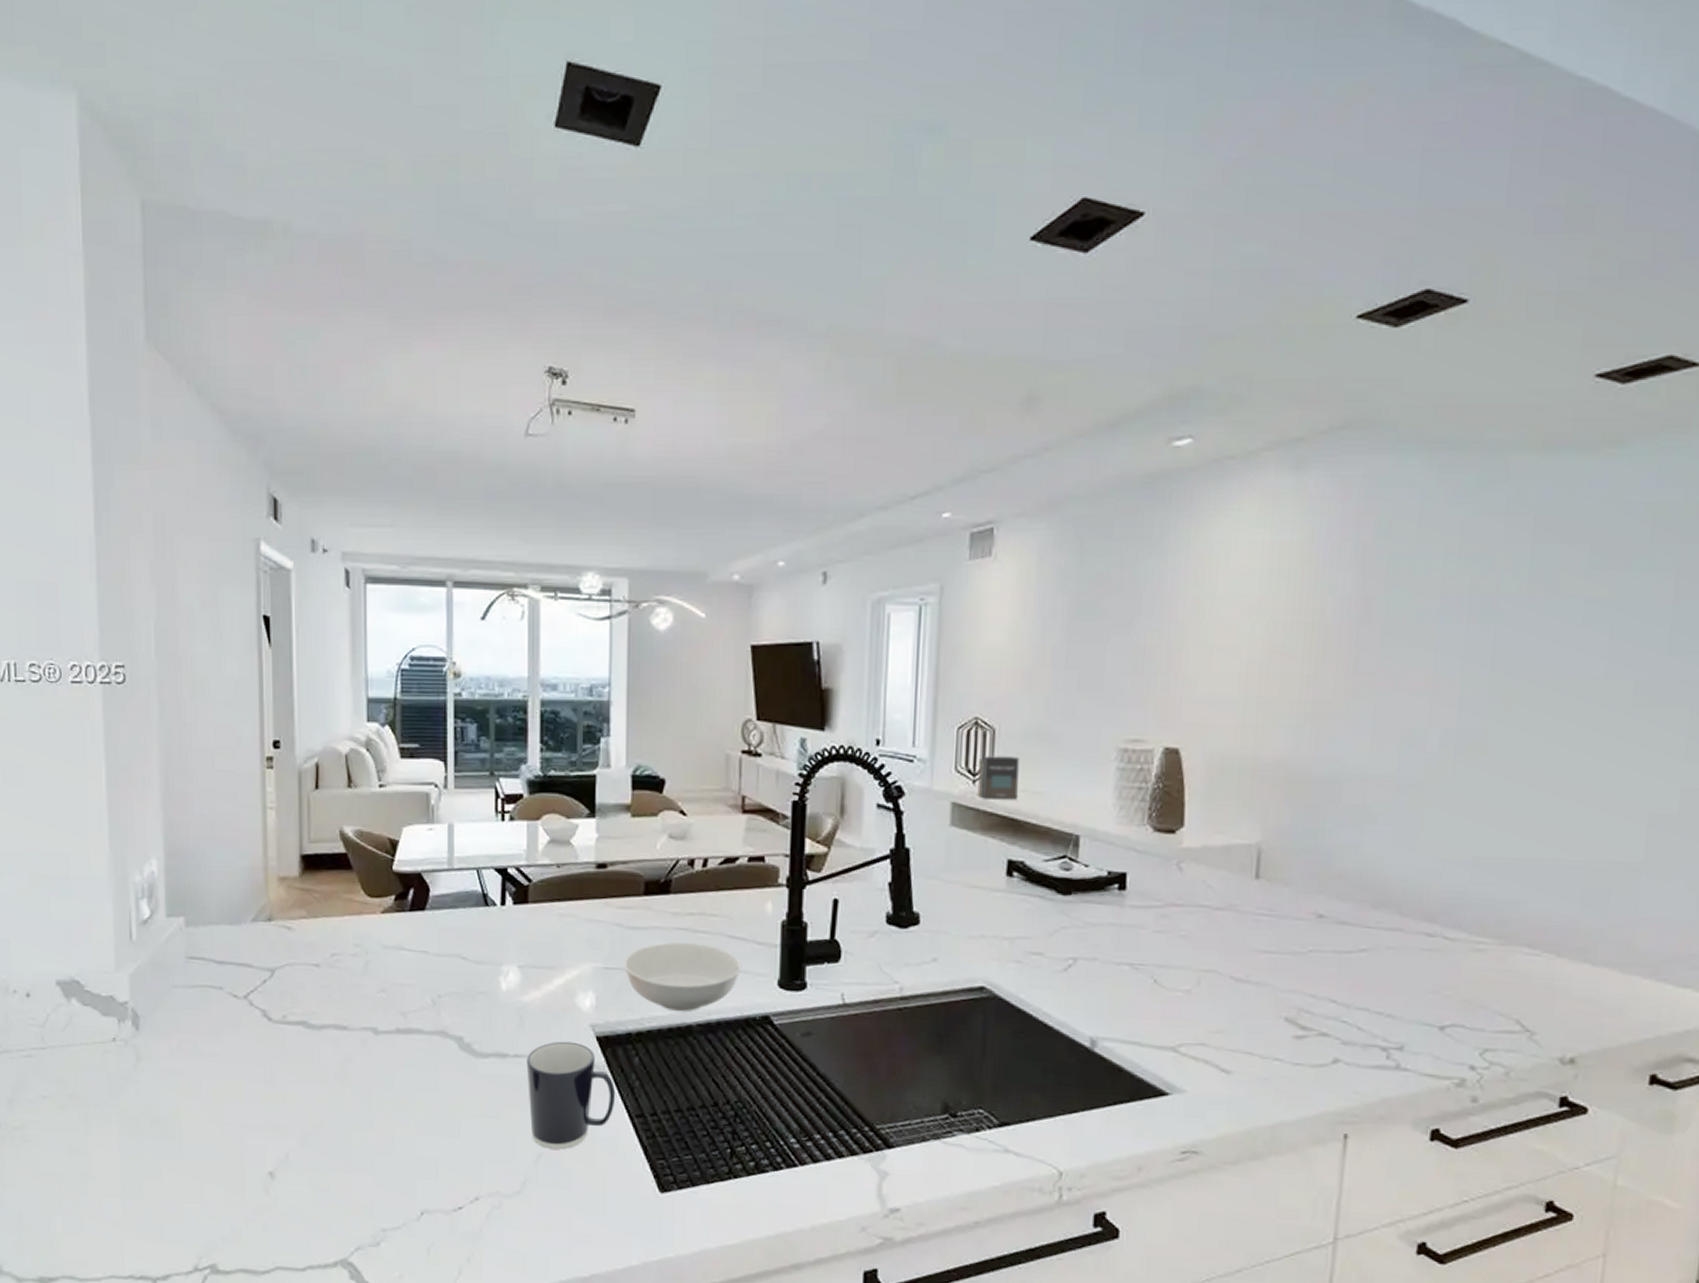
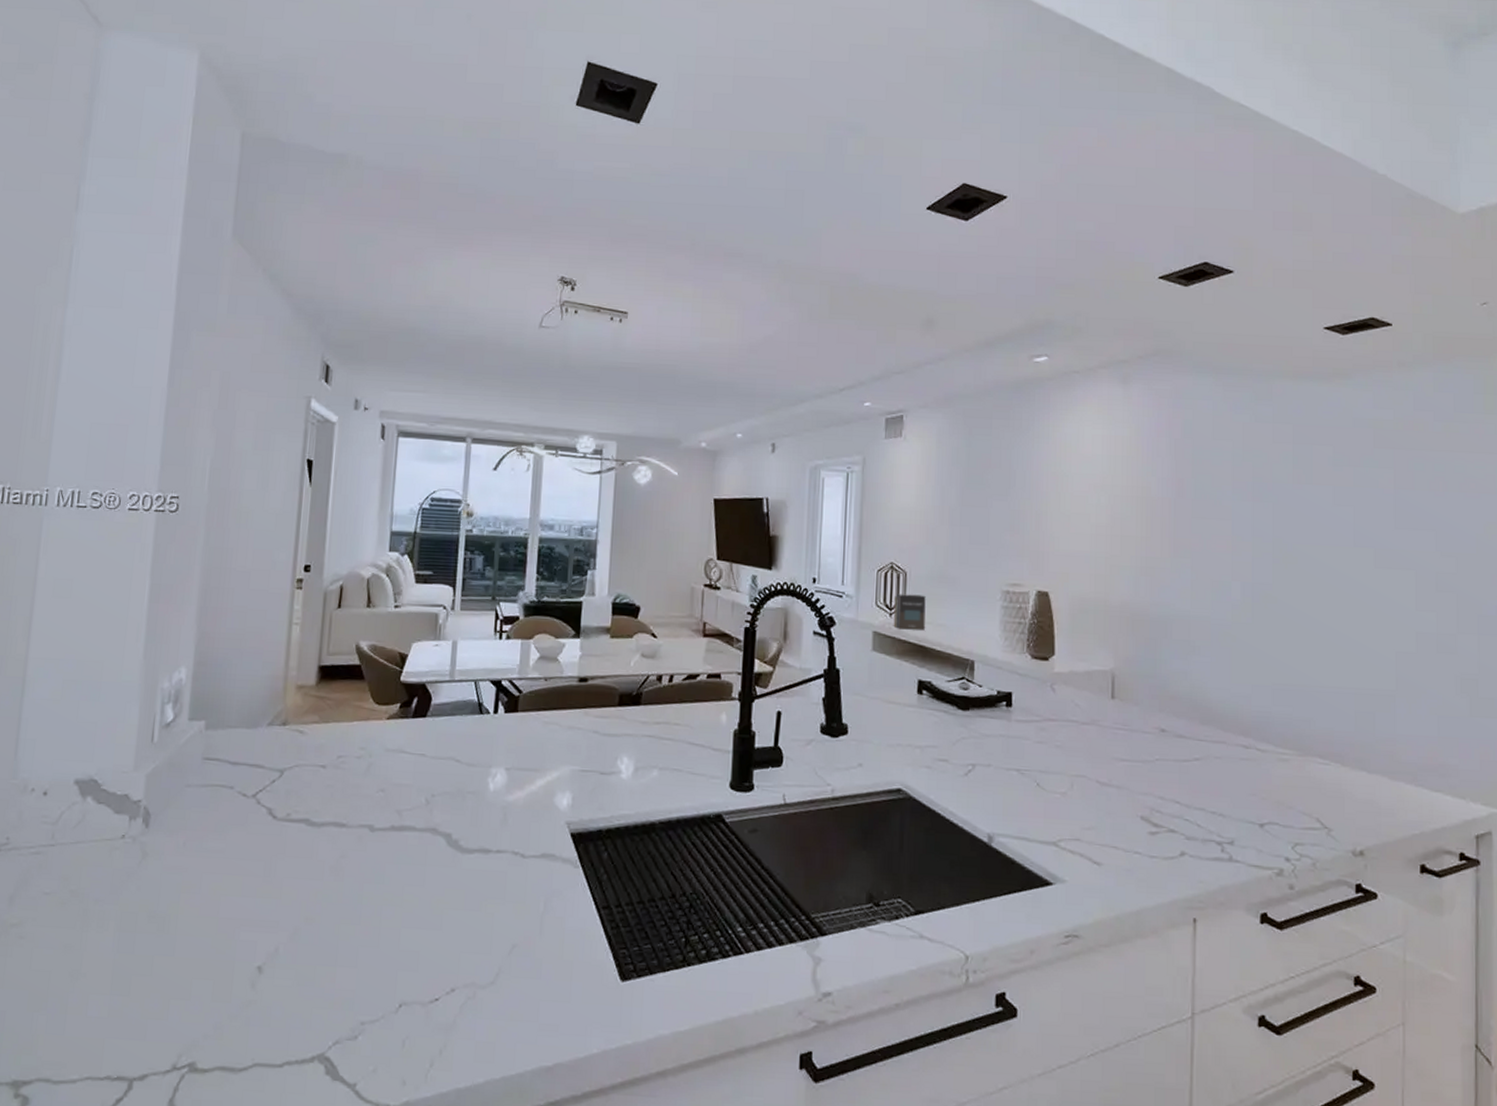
mug: present [526,1041,616,1150] -> none [506,837,586,941]
bowl: present [624,942,742,1011] -> none [598,748,699,810]

